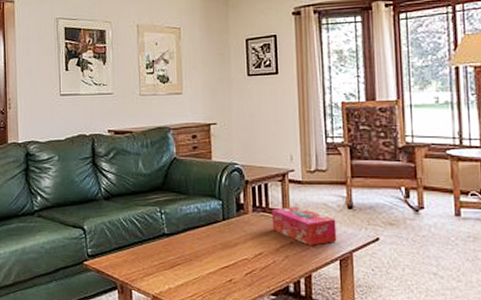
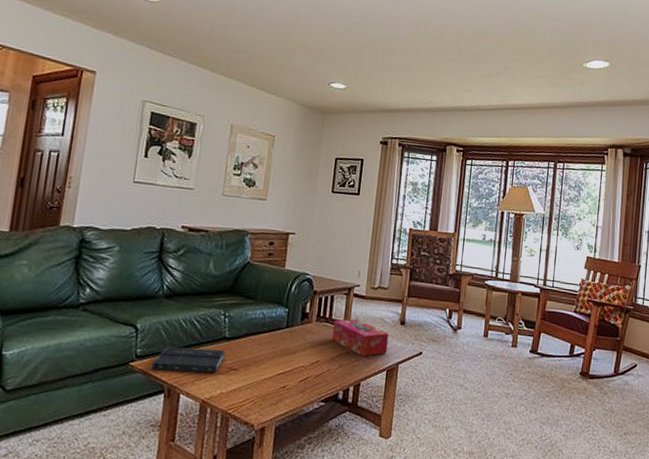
book: none [103,245,184,269] -> present [152,346,240,373]

